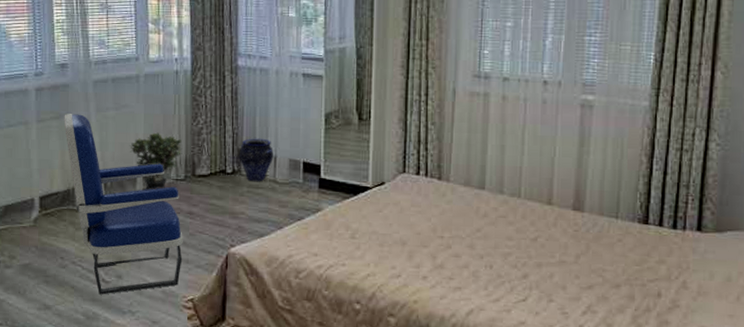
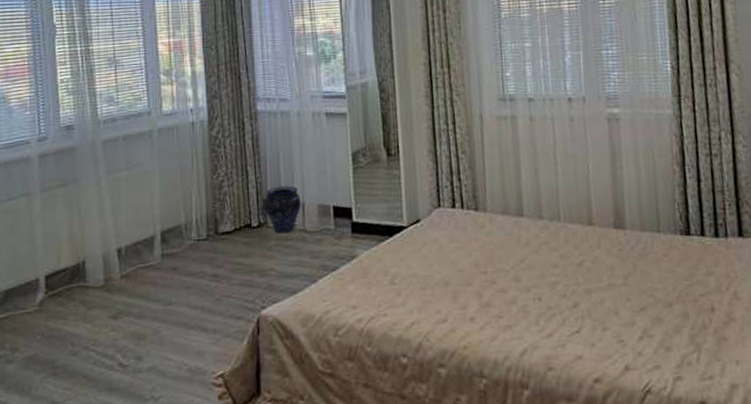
armchair: present [64,113,183,295] -> none [71,178,209,382]
potted plant: present [129,132,183,190] -> none [144,190,203,255]

